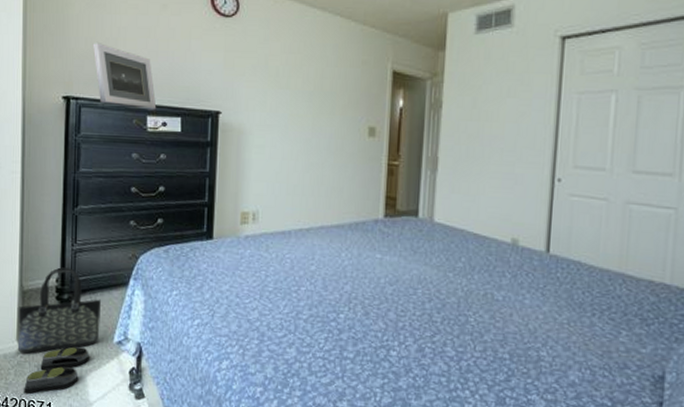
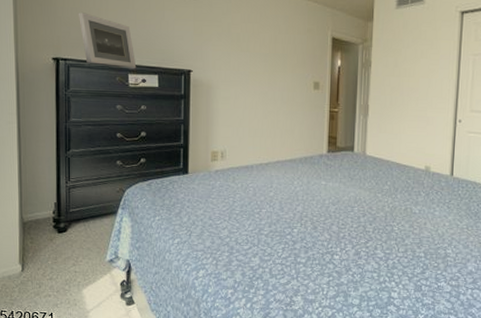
tote bag: present [17,267,102,354] -> none [19,201,94,274]
slippers: present [24,346,89,394] -> none [28,266,85,307]

